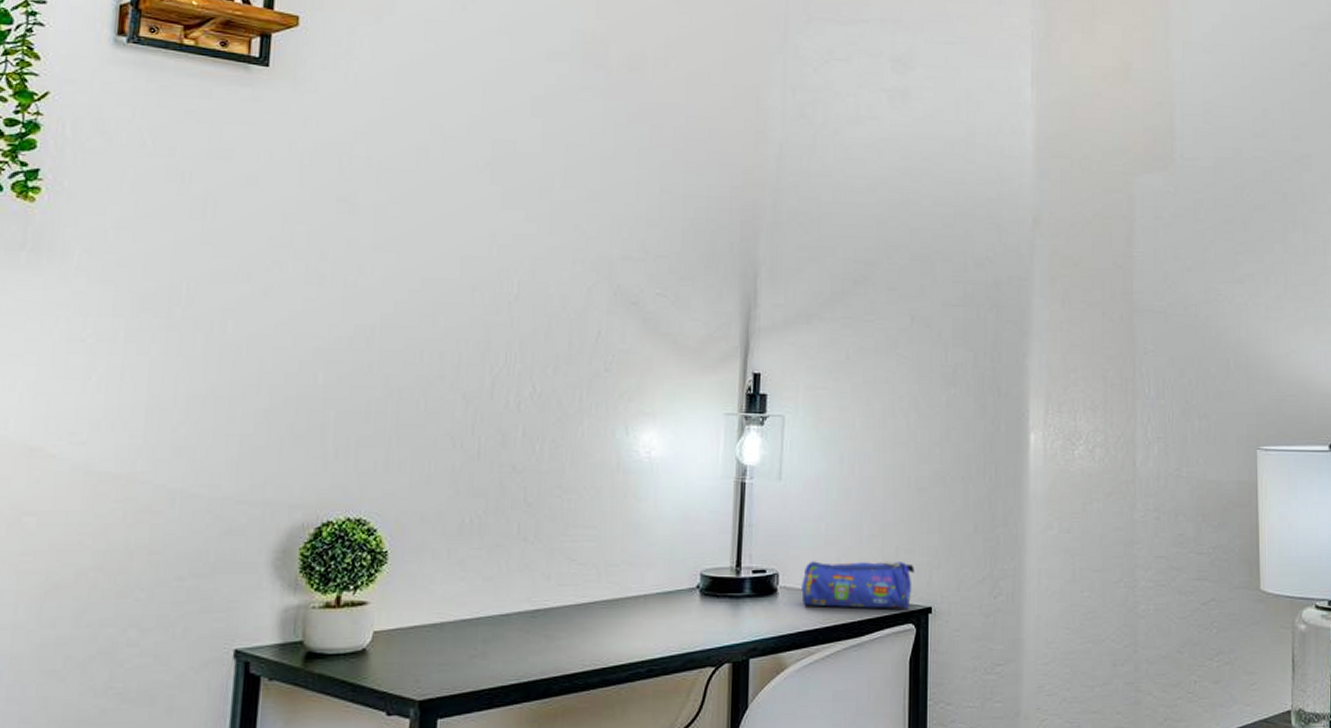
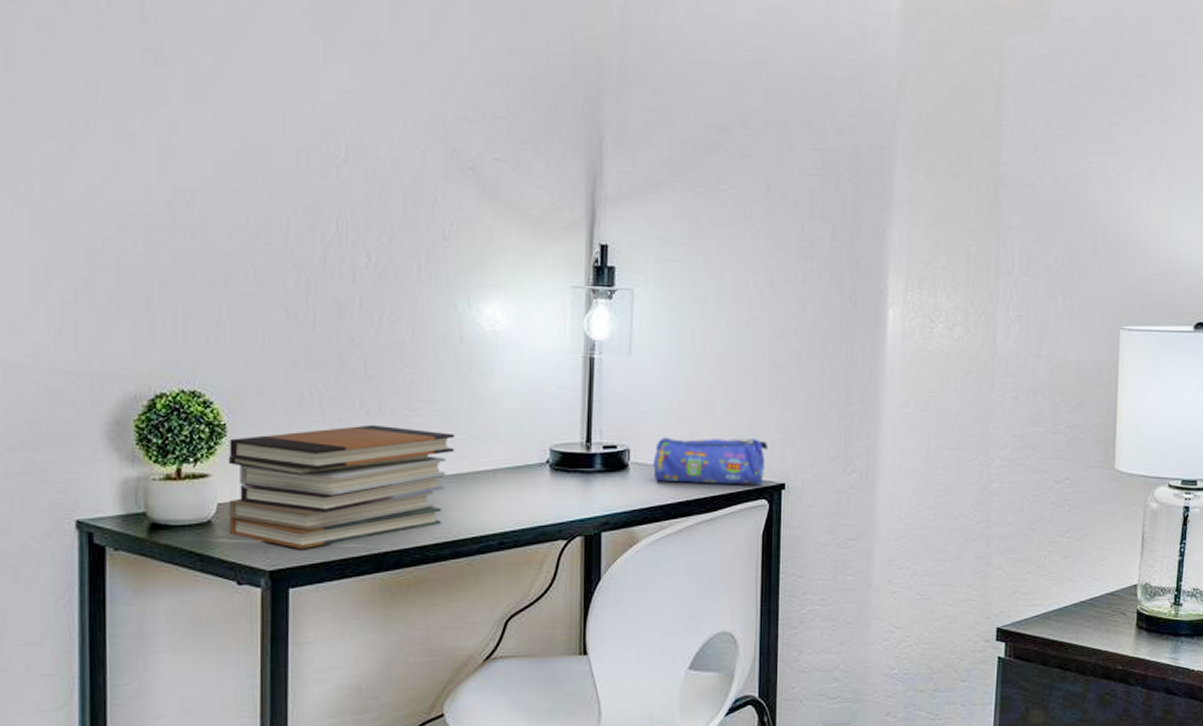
book stack: none [382,550,608,679] -> present [228,424,455,550]

